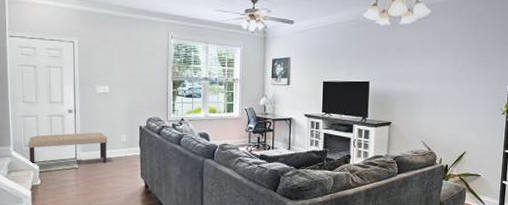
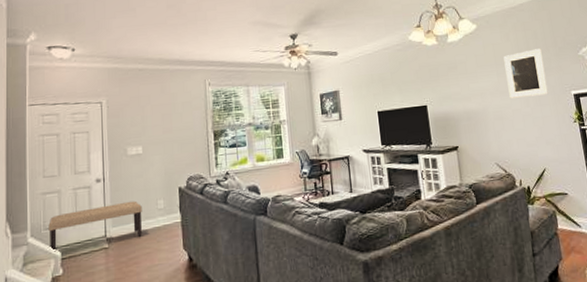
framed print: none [448,41,488,86] -> present [503,48,549,98]

